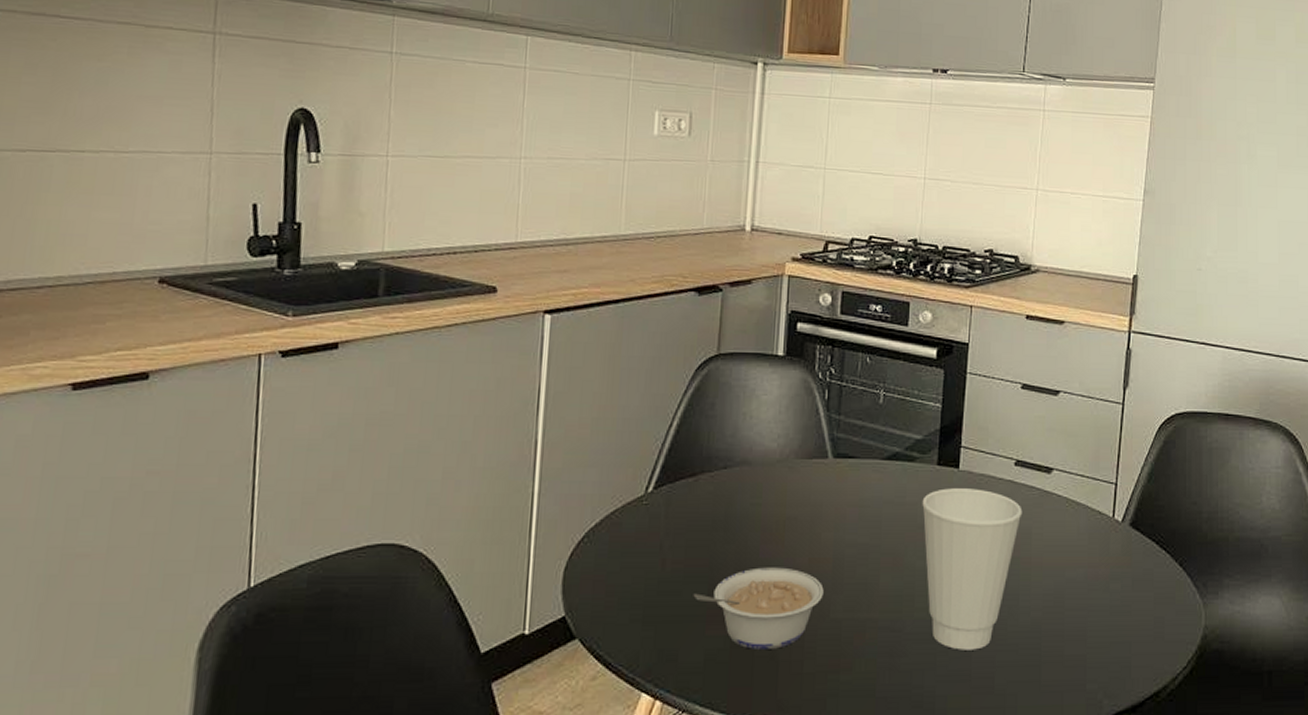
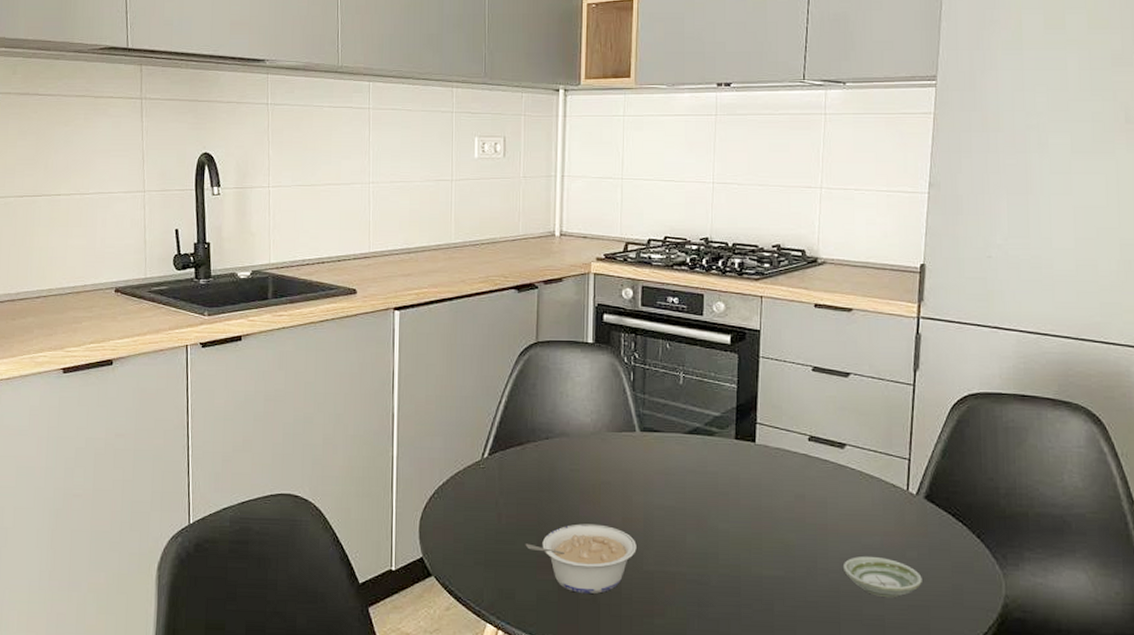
cup: present [922,488,1023,650] -> none [722,460,818,605]
saucer: none [1045,590,1125,636] -> present [842,556,922,598]

